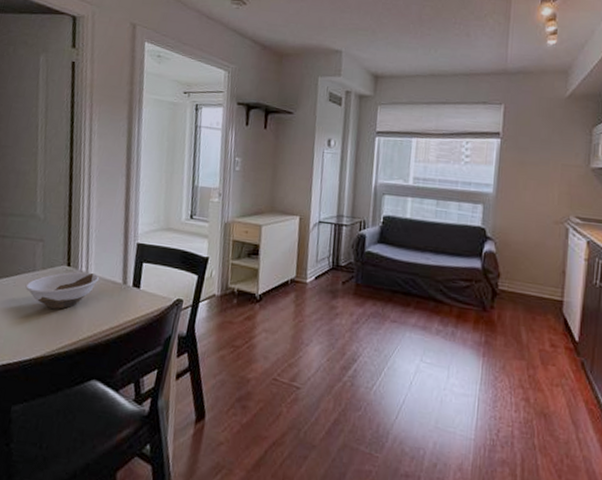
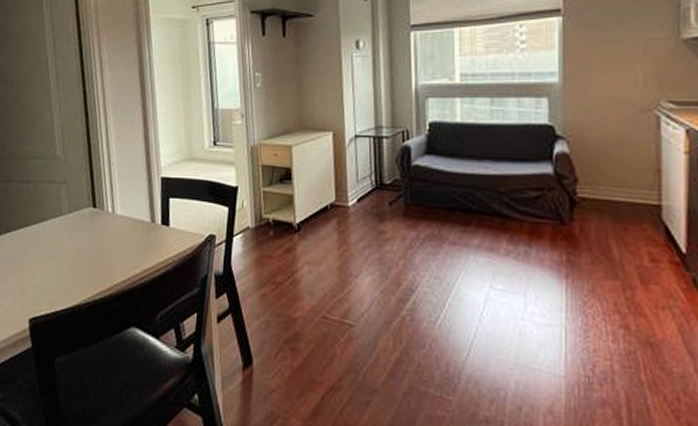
bowl: present [25,271,100,309] -> none [54,212,127,254]

